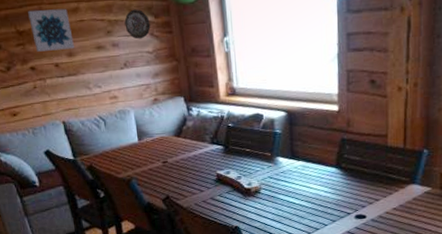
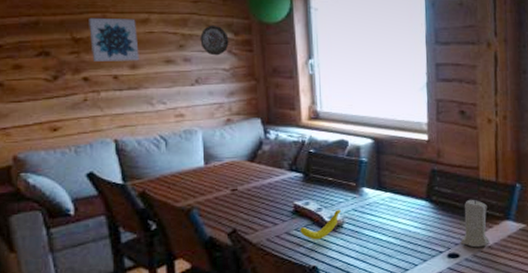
banana: none [223,177,258,204] -> present [300,209,341,240]
candle: none [367,165,395,210] -> present [460,199,489,248]

